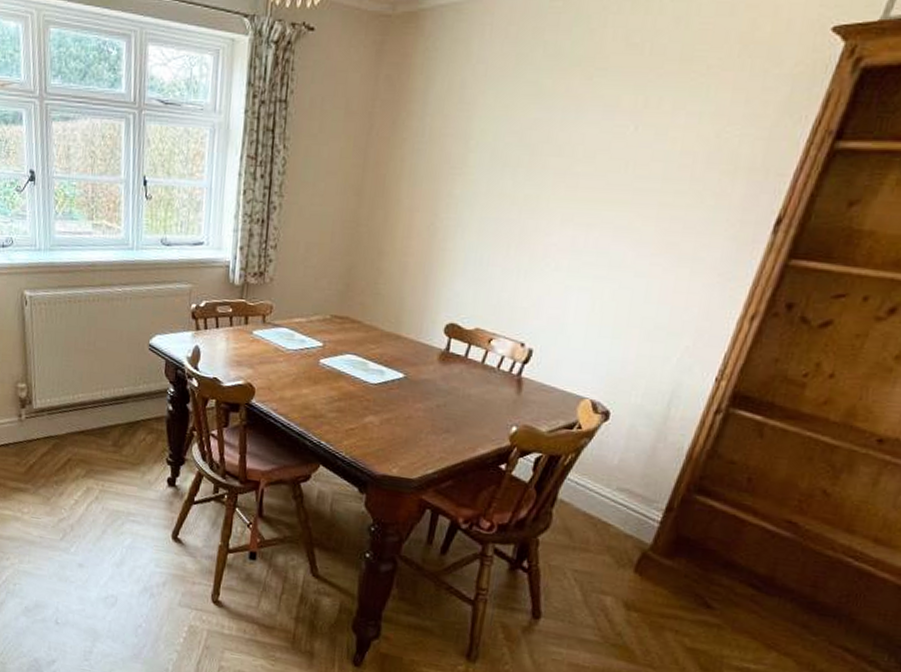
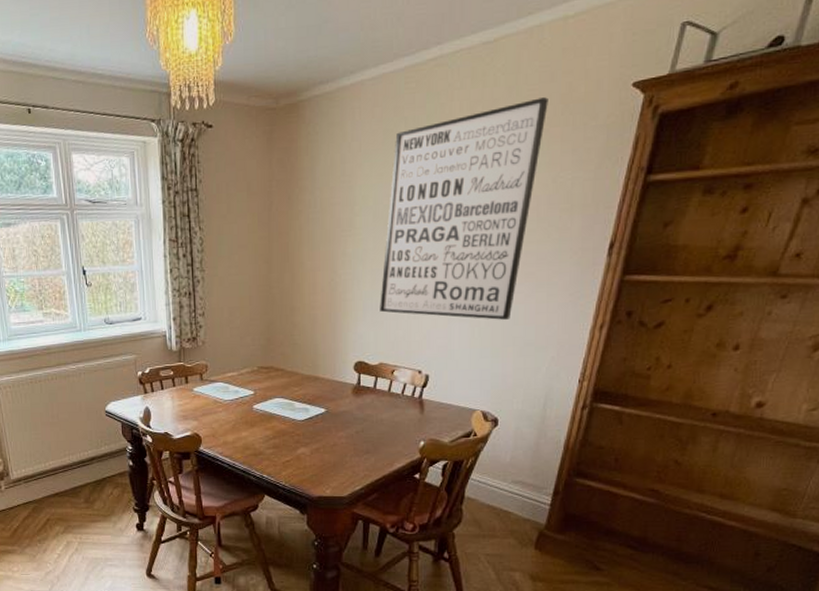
wall art: none [484,34,724,296] -> present [380,97,548,320]

